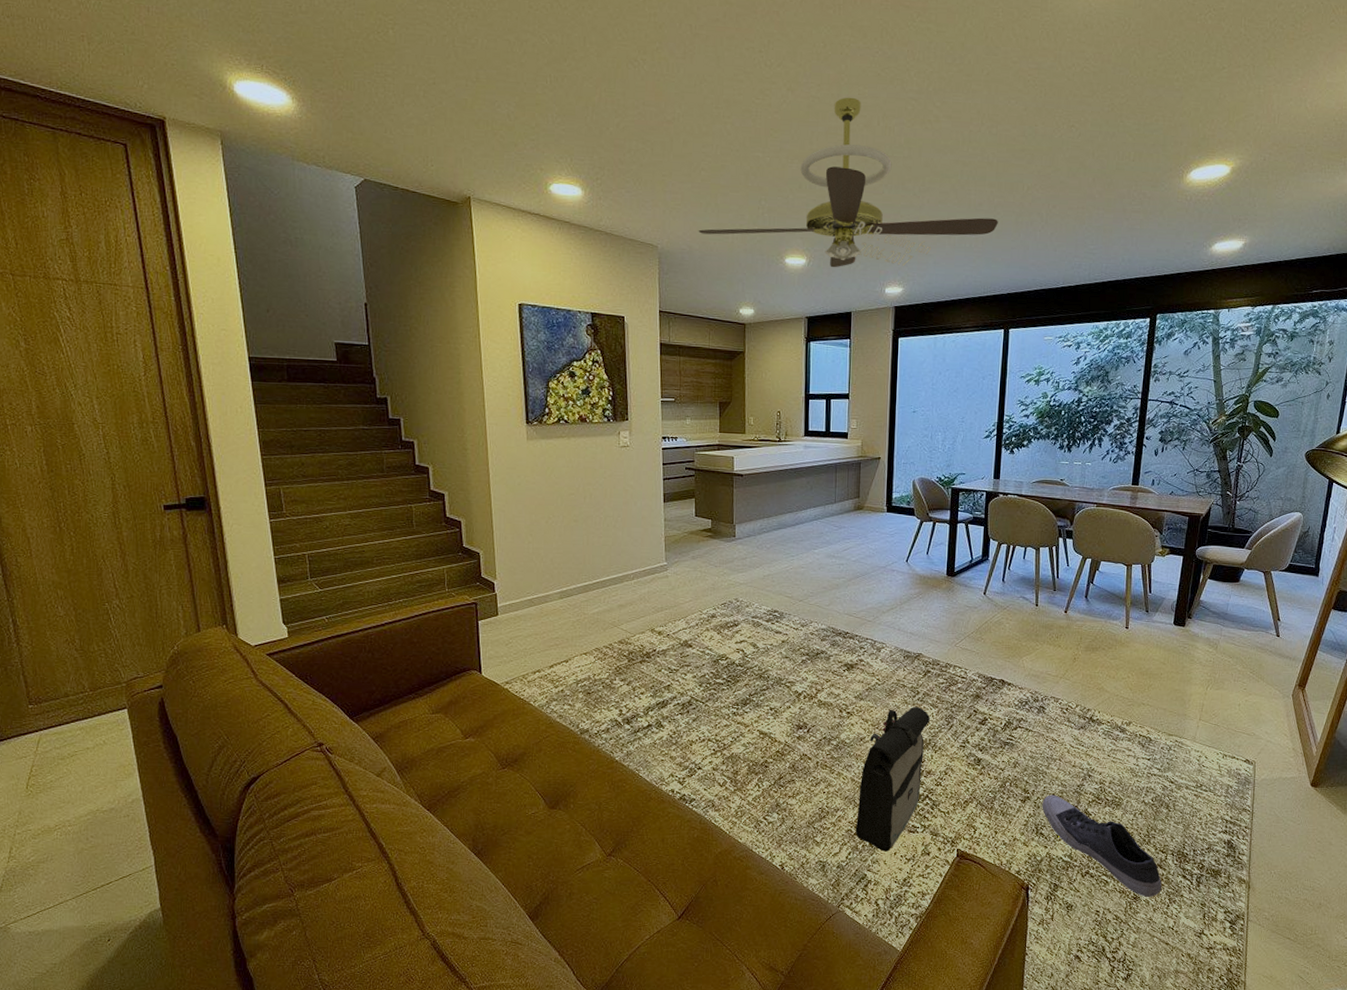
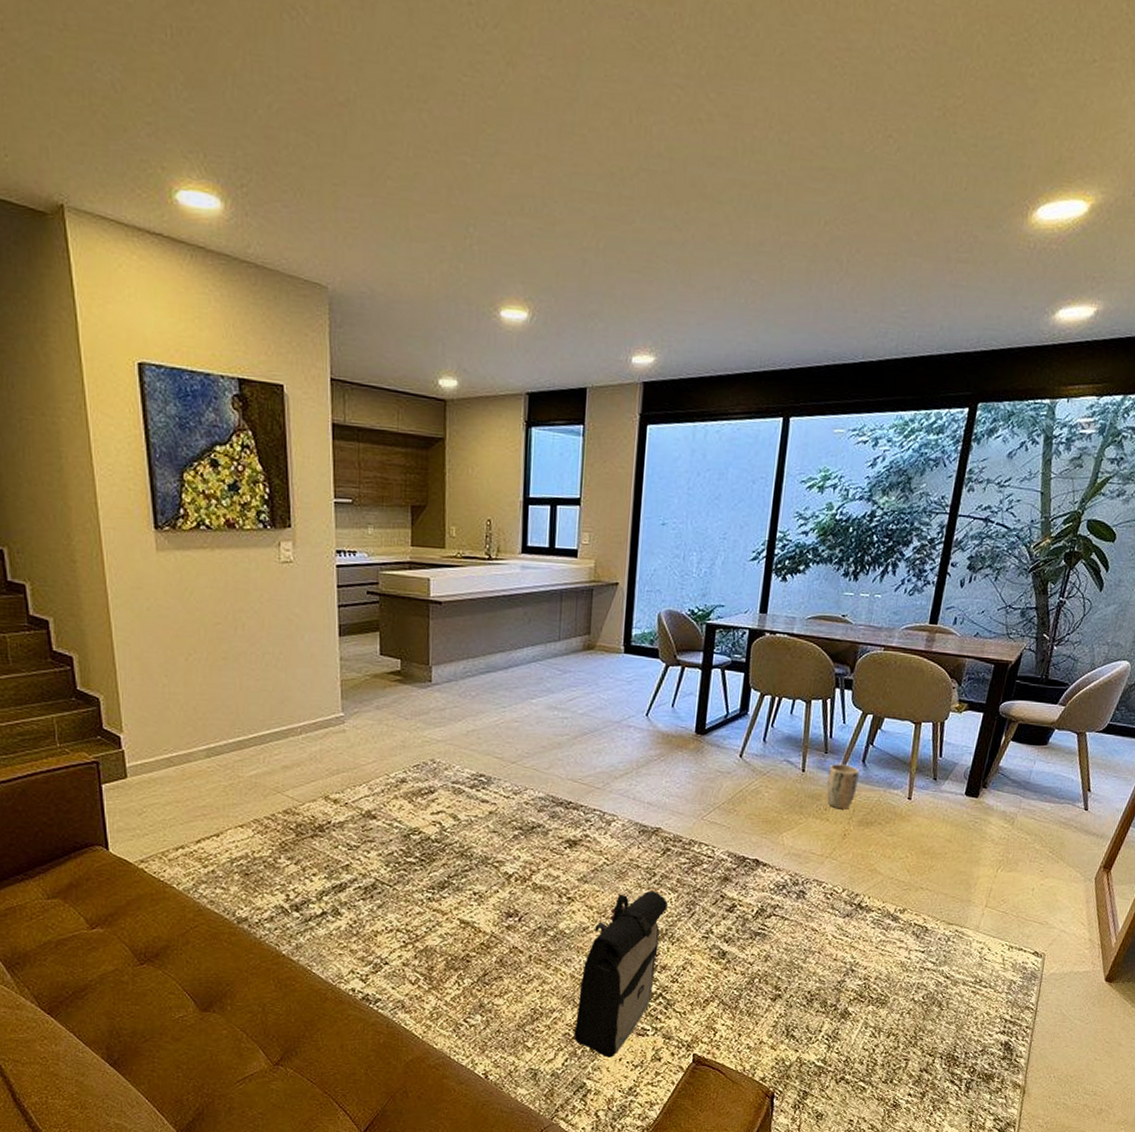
ceiling fan: present [698,97,998,268] -> none [383,79,784,326]
shoe: present [1042,794,1162,897] -> none [795,992,926,1104]
plant pot: none [1057,599,1083,637] -> present [826,764,859,810]

